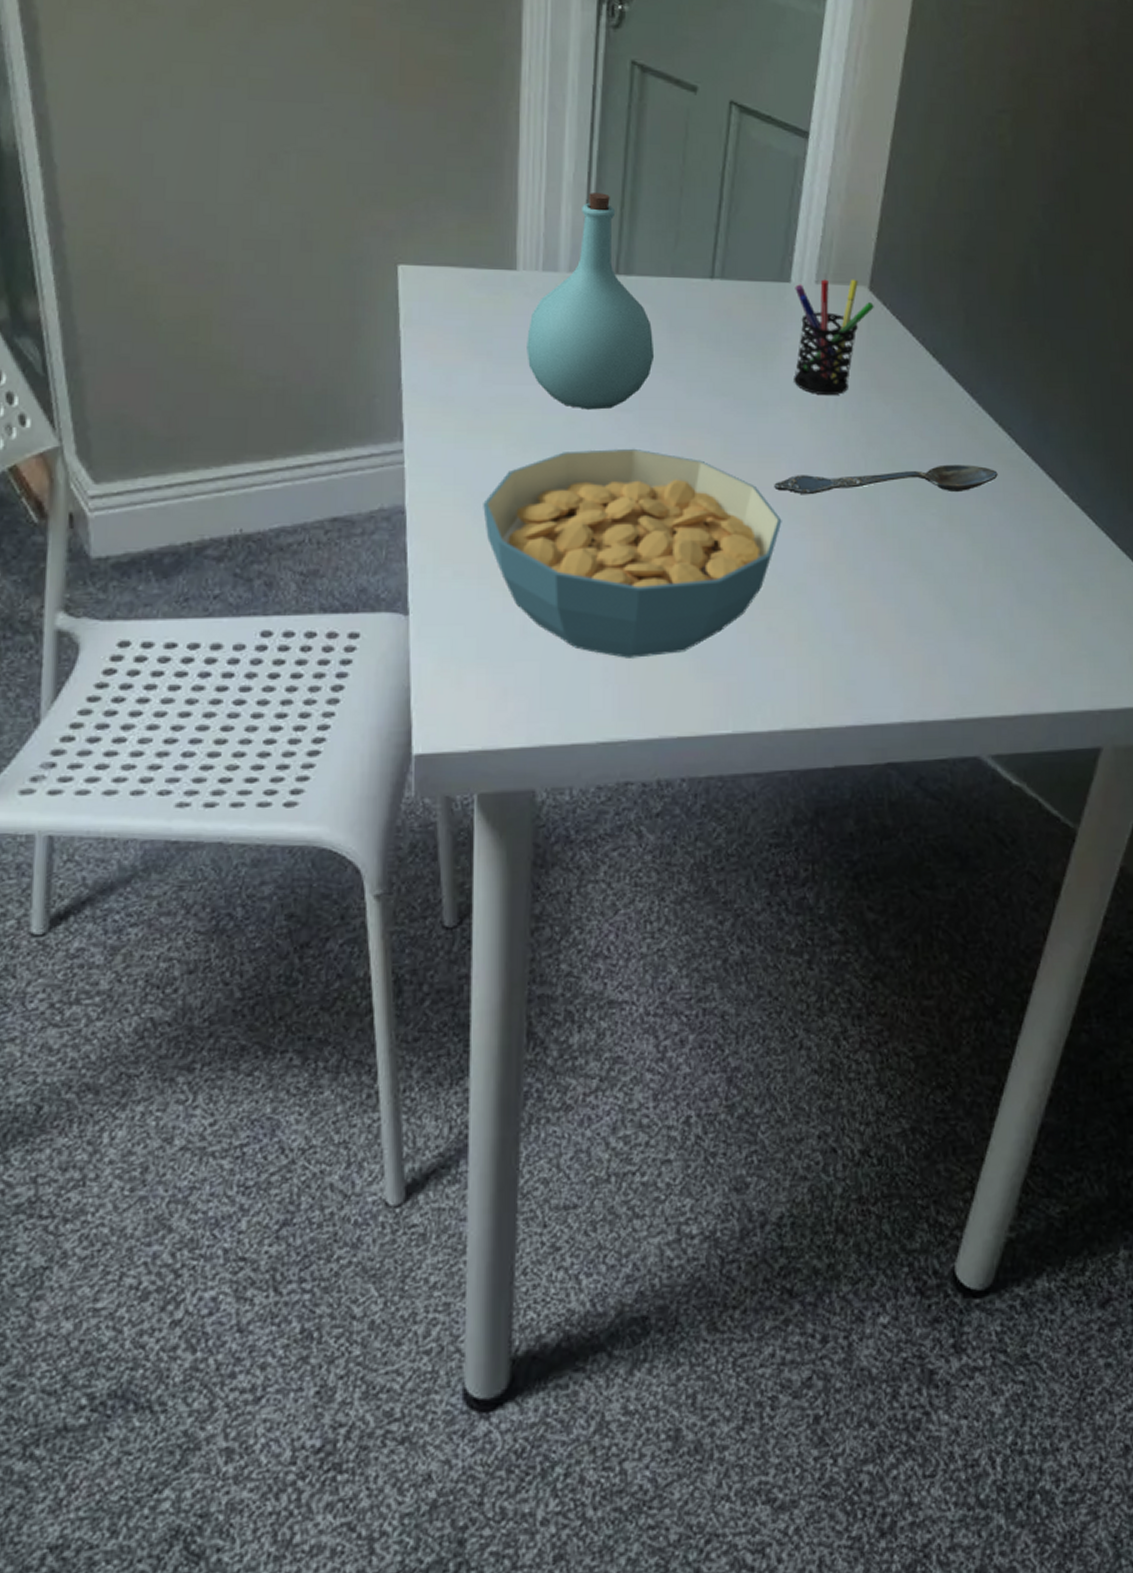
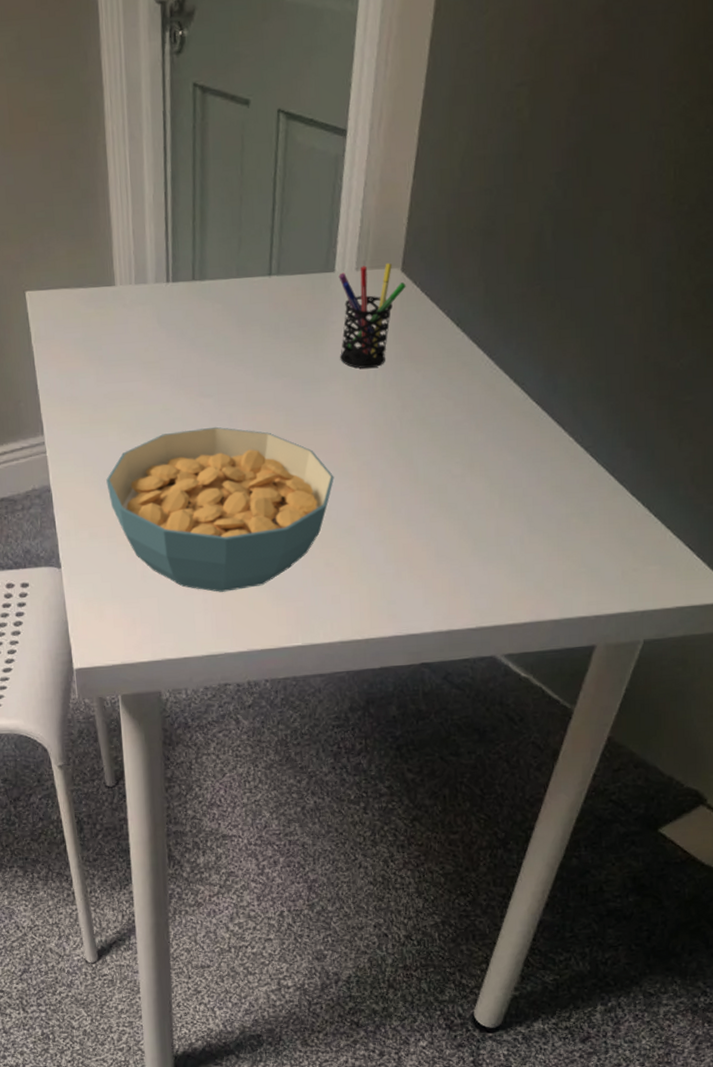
bottle: present [527,193,655,410] -> none [127,209,228,398]
spoon: present [774,464,998,494] -> none [327,418,512,454]

